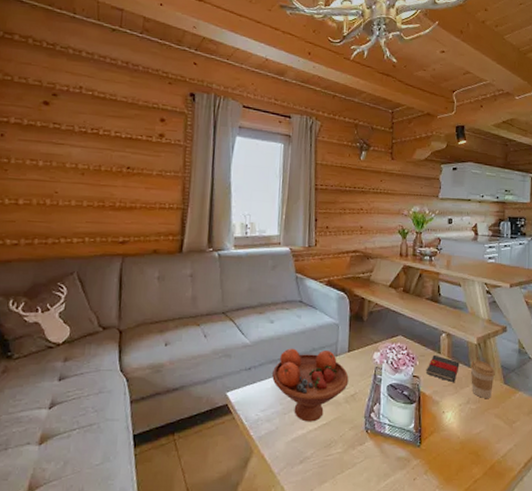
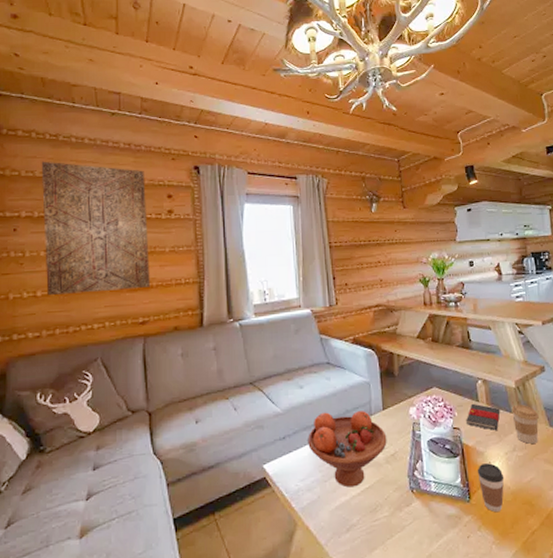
wall art: none [29,69,139,208] -> present [41,161,150,296]
coffee cup: none [430,412,455,459] -> present [477,463,504,513]

